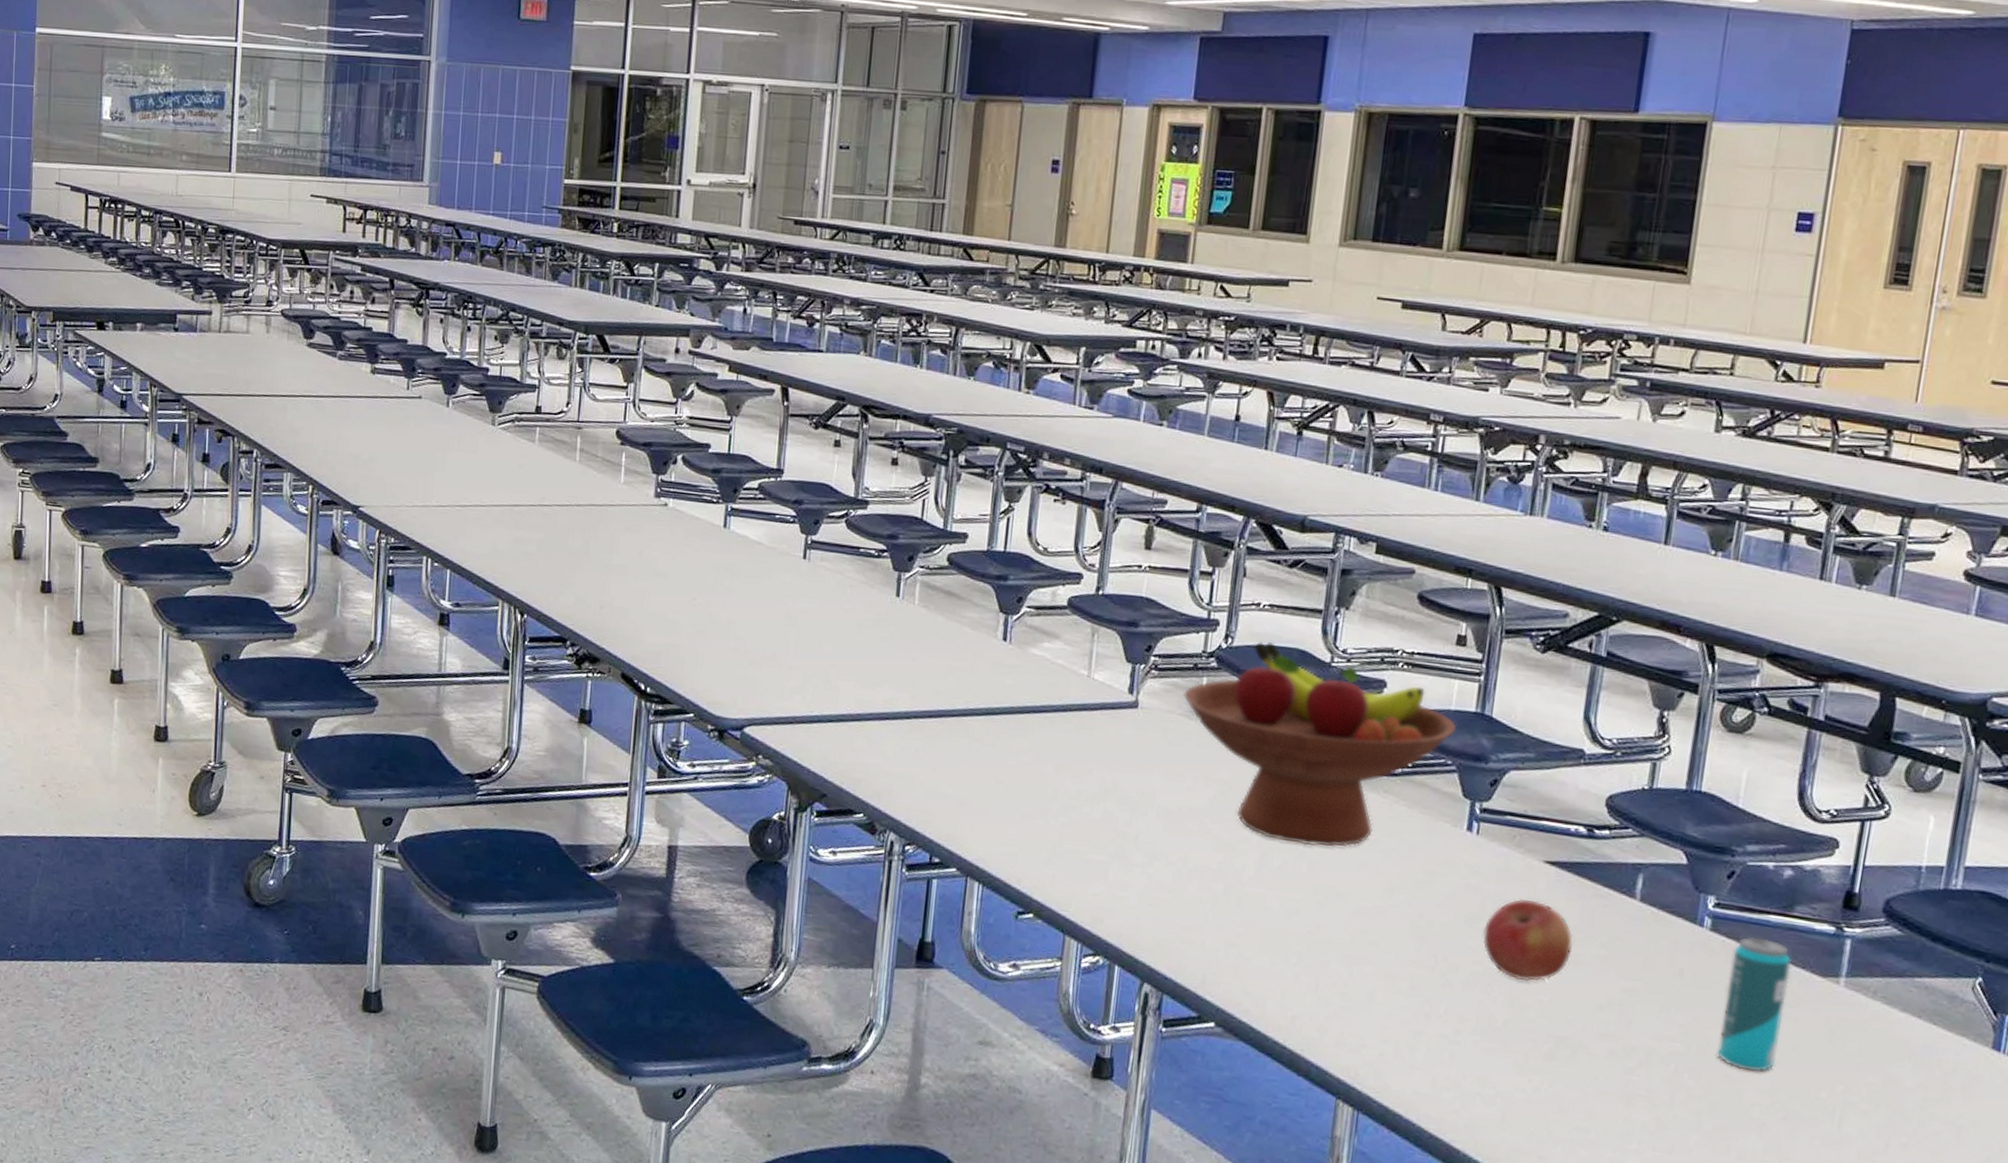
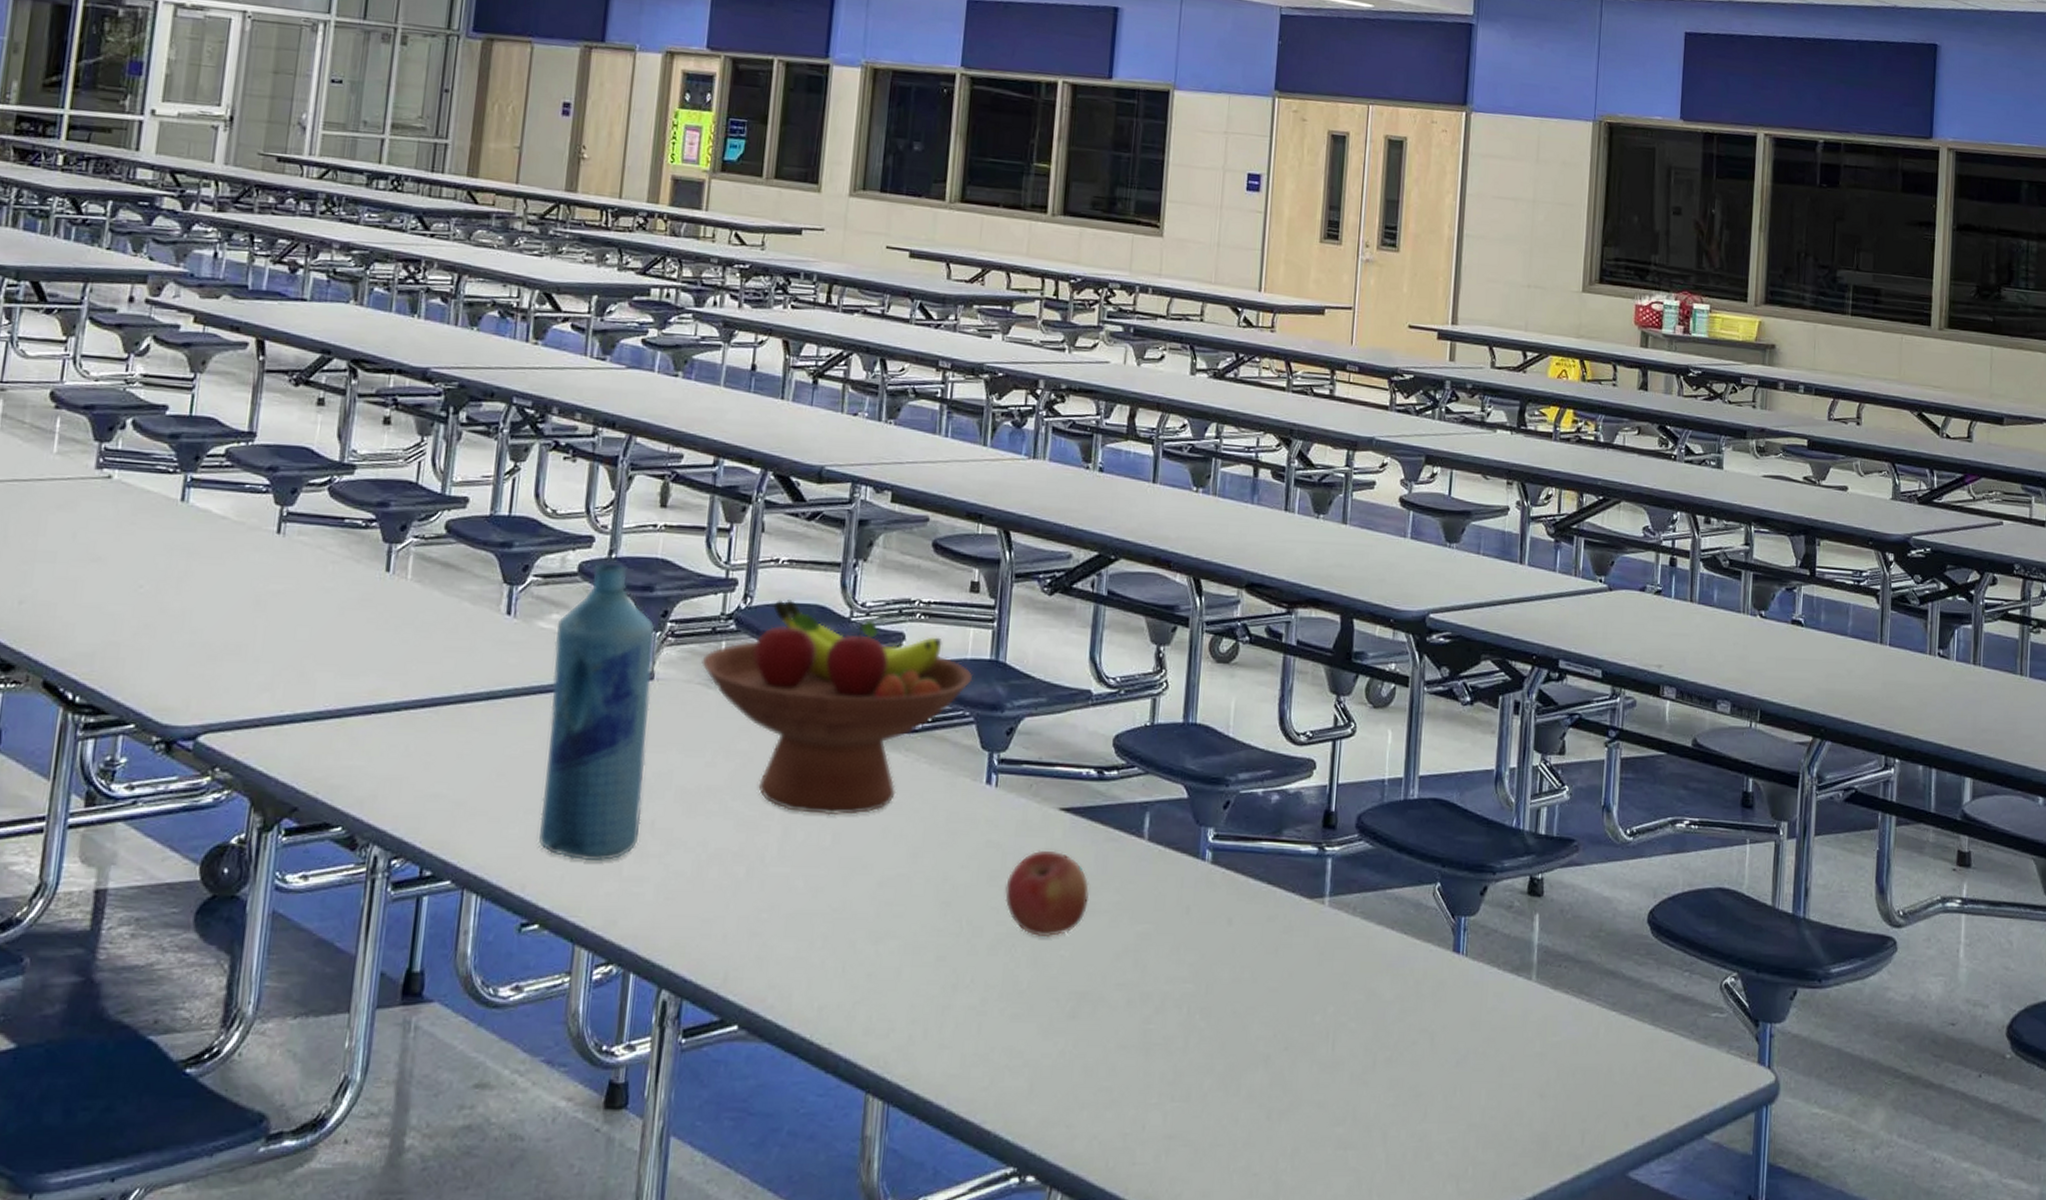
bottle: none [1033,598,1140,866] -> present [539,562,655,862]
beverage can: present [1717,936,1792,1072] -> none [1224,865,1284,1004]

